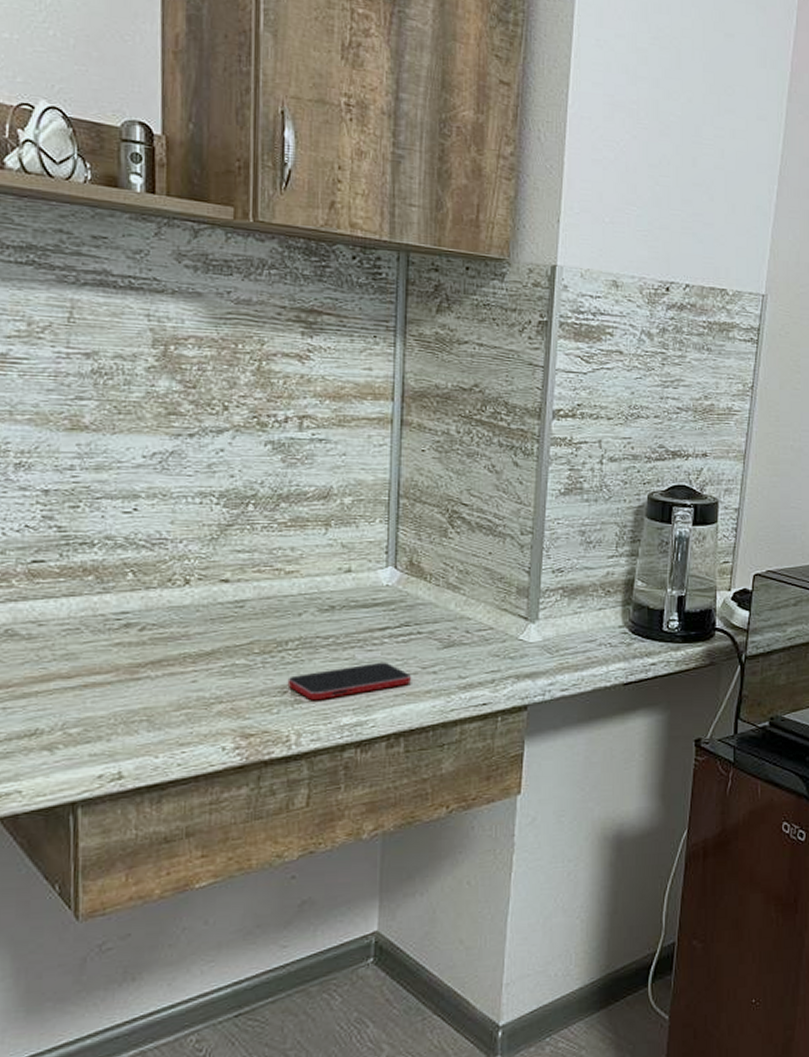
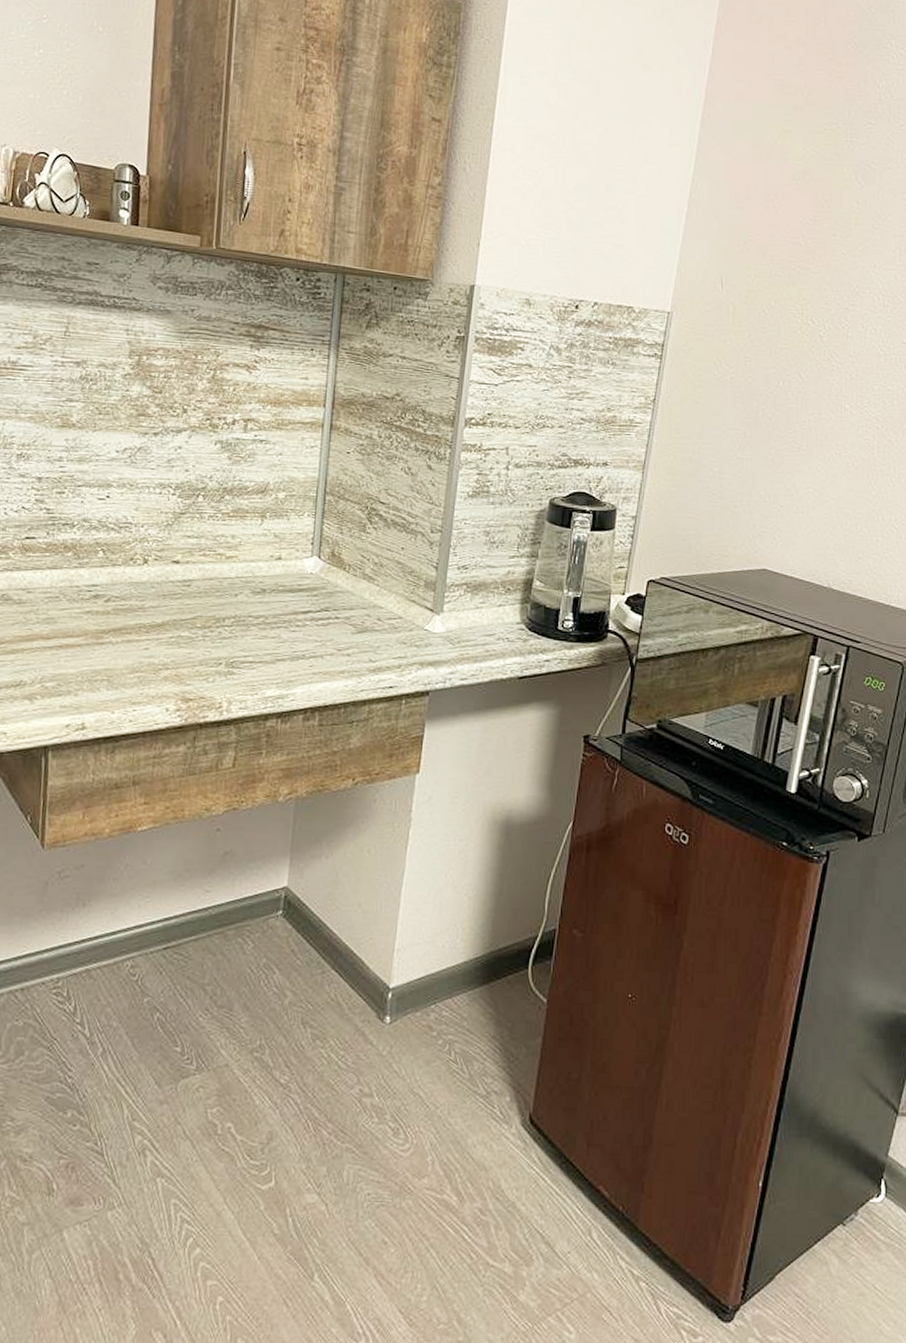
smartphone: present [287,662,412,701] -> none [222,642,329,673]

